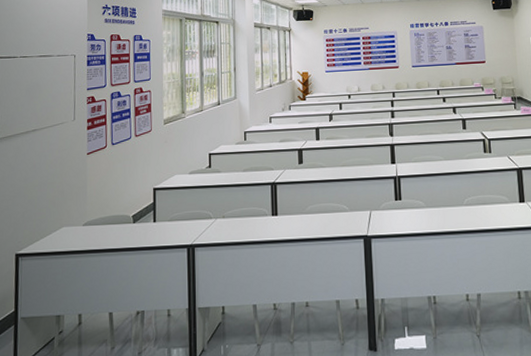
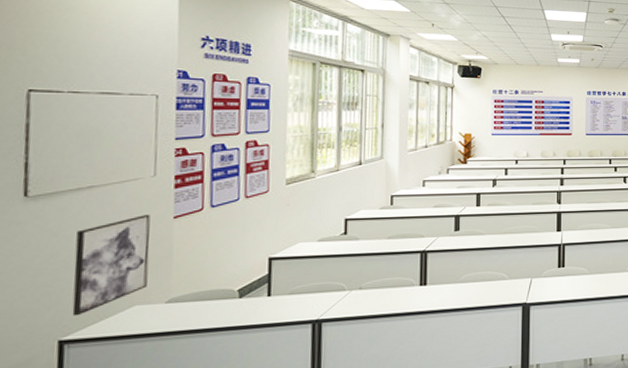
wall art: none [23,152,72,235] -> present [72,215,150,317]

